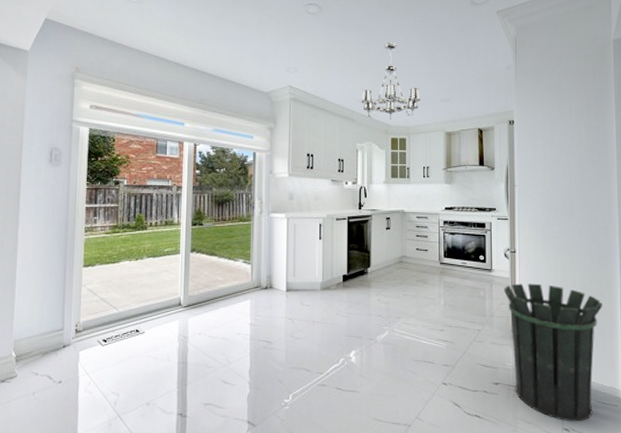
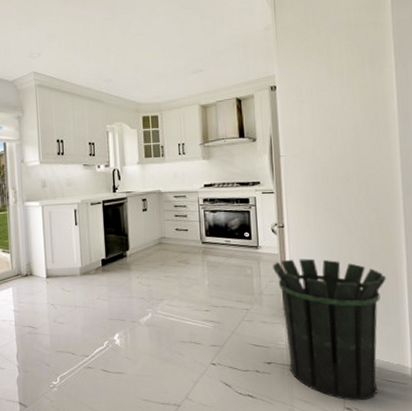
chandelier: present [361,43,421,119] -> none [108,15,172,98]

